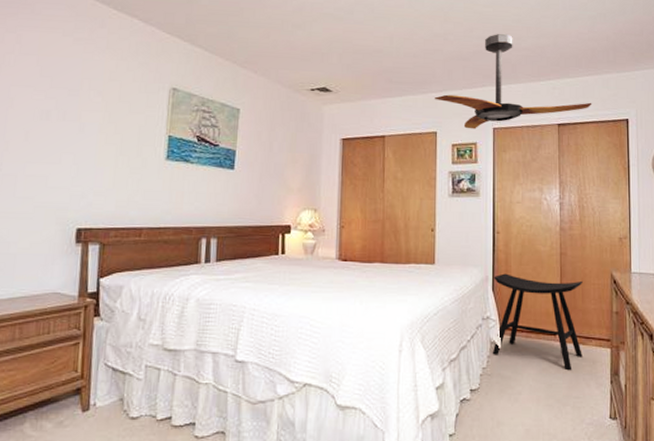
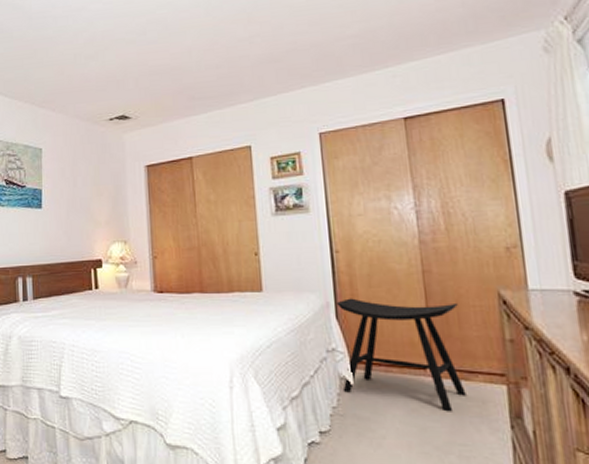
ceiling fan: present [435,33,592,129] -> none [245,23,450,138]

